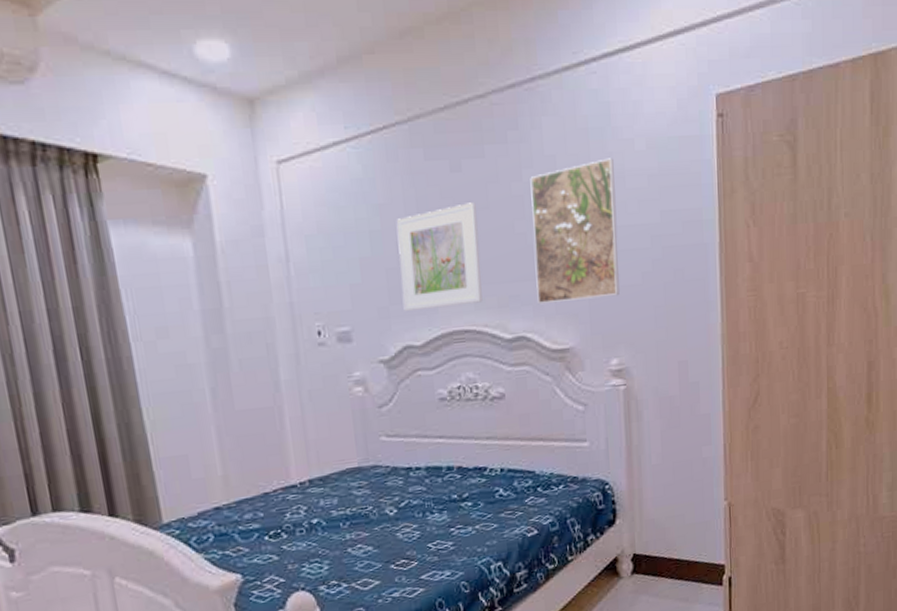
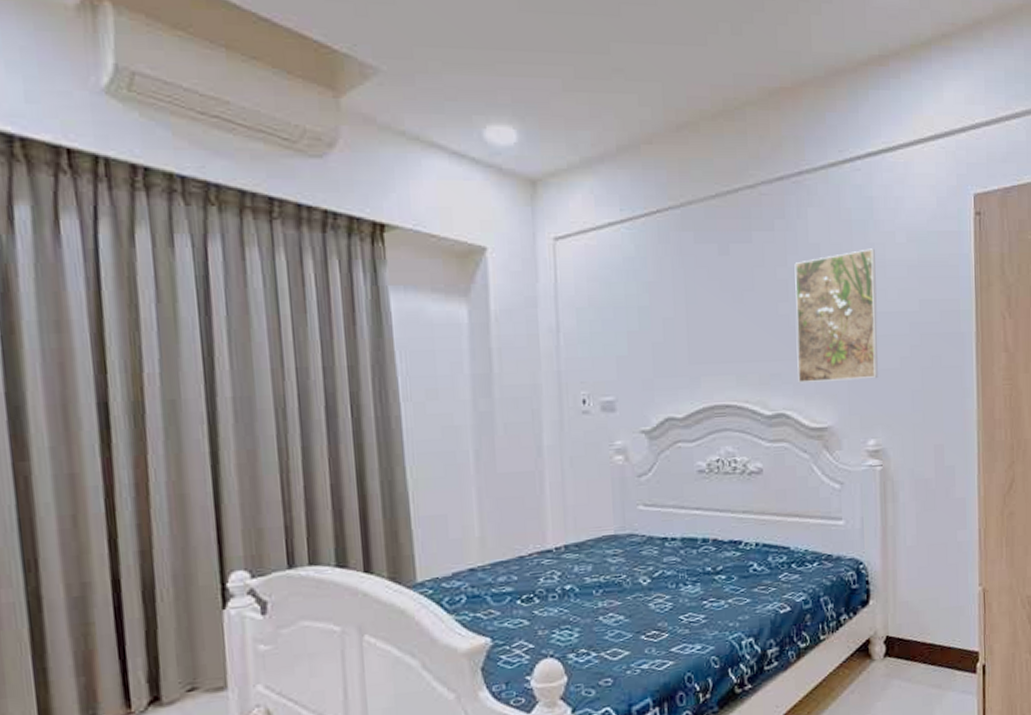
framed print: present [396,202,483,311] -> none [664,284,744,384]

